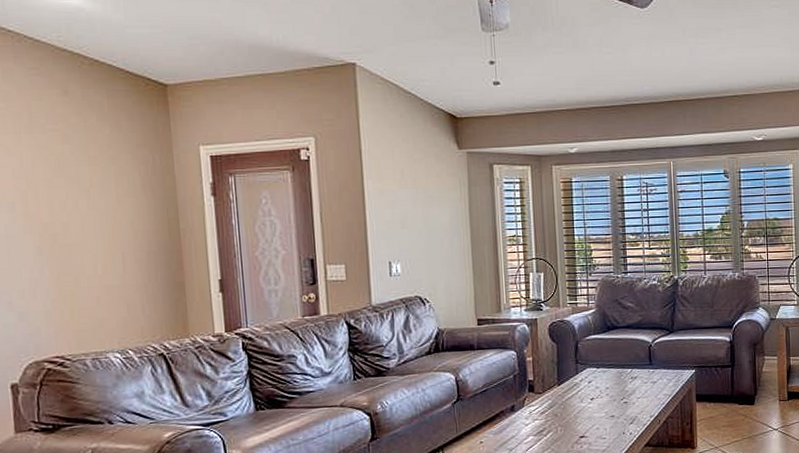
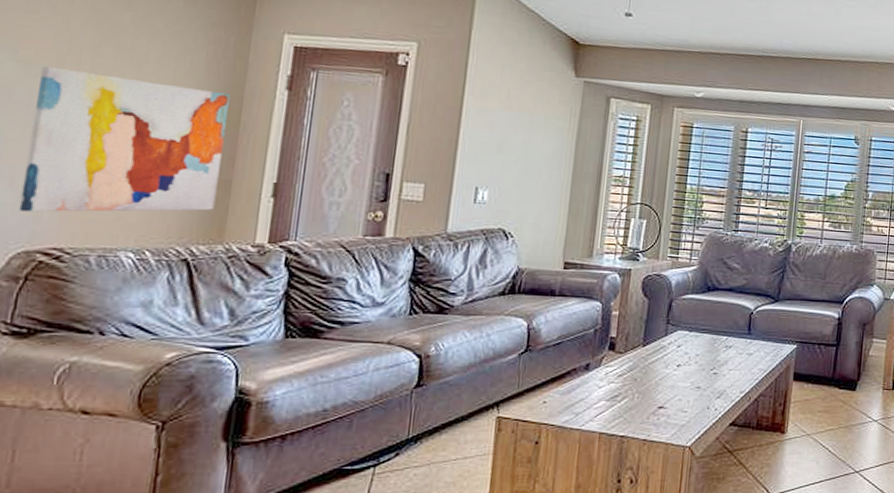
wall art: none [10,202,175,329] -> present [19,65,230,212]

